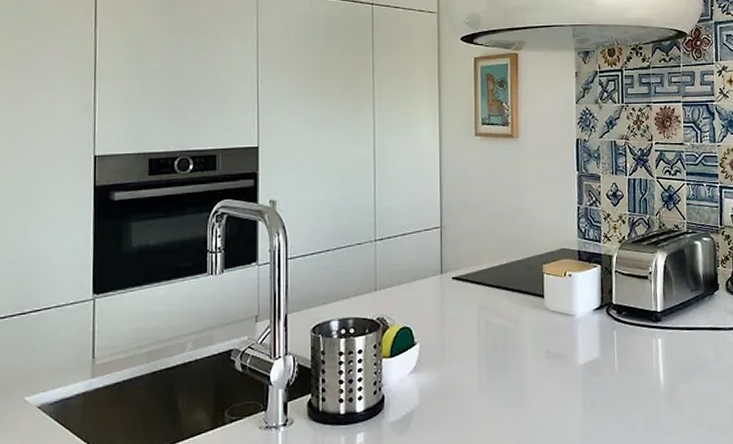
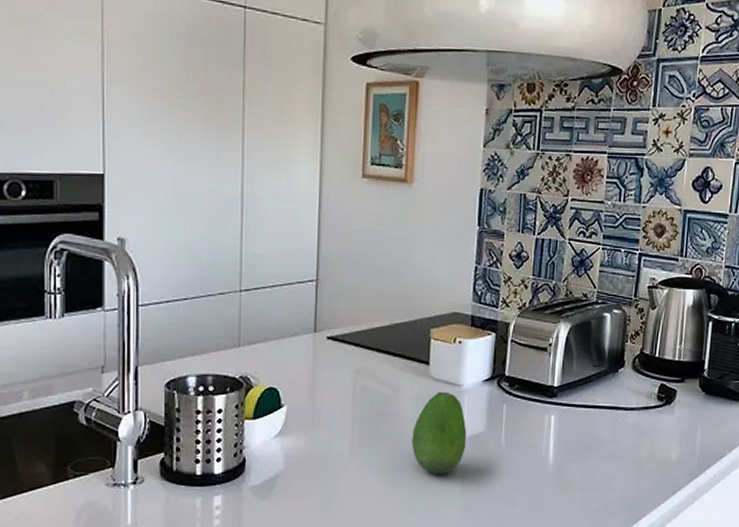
fruit: none [533,322,584,402] -> present [411,391,467,475]

